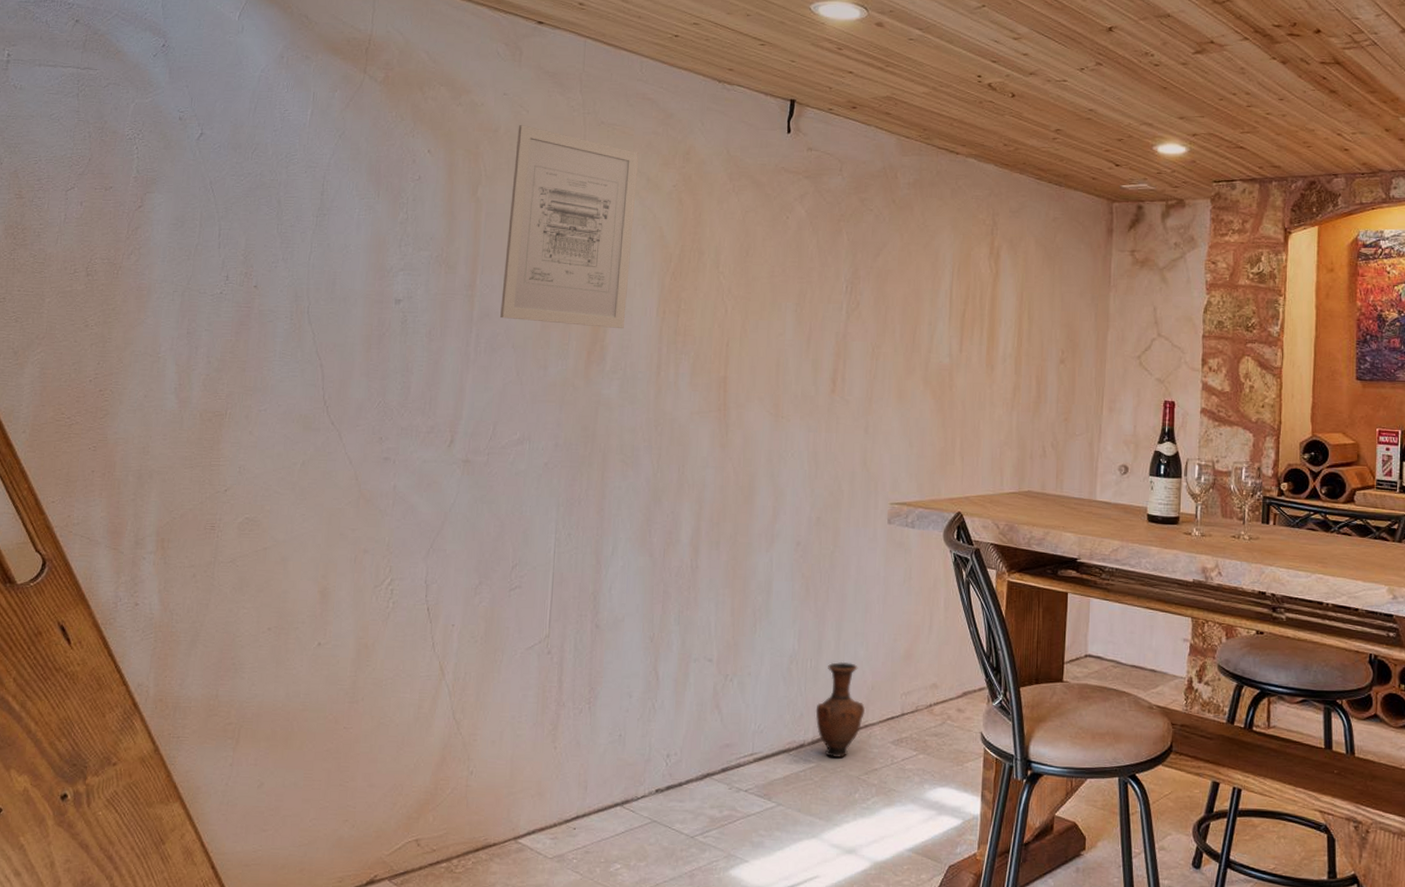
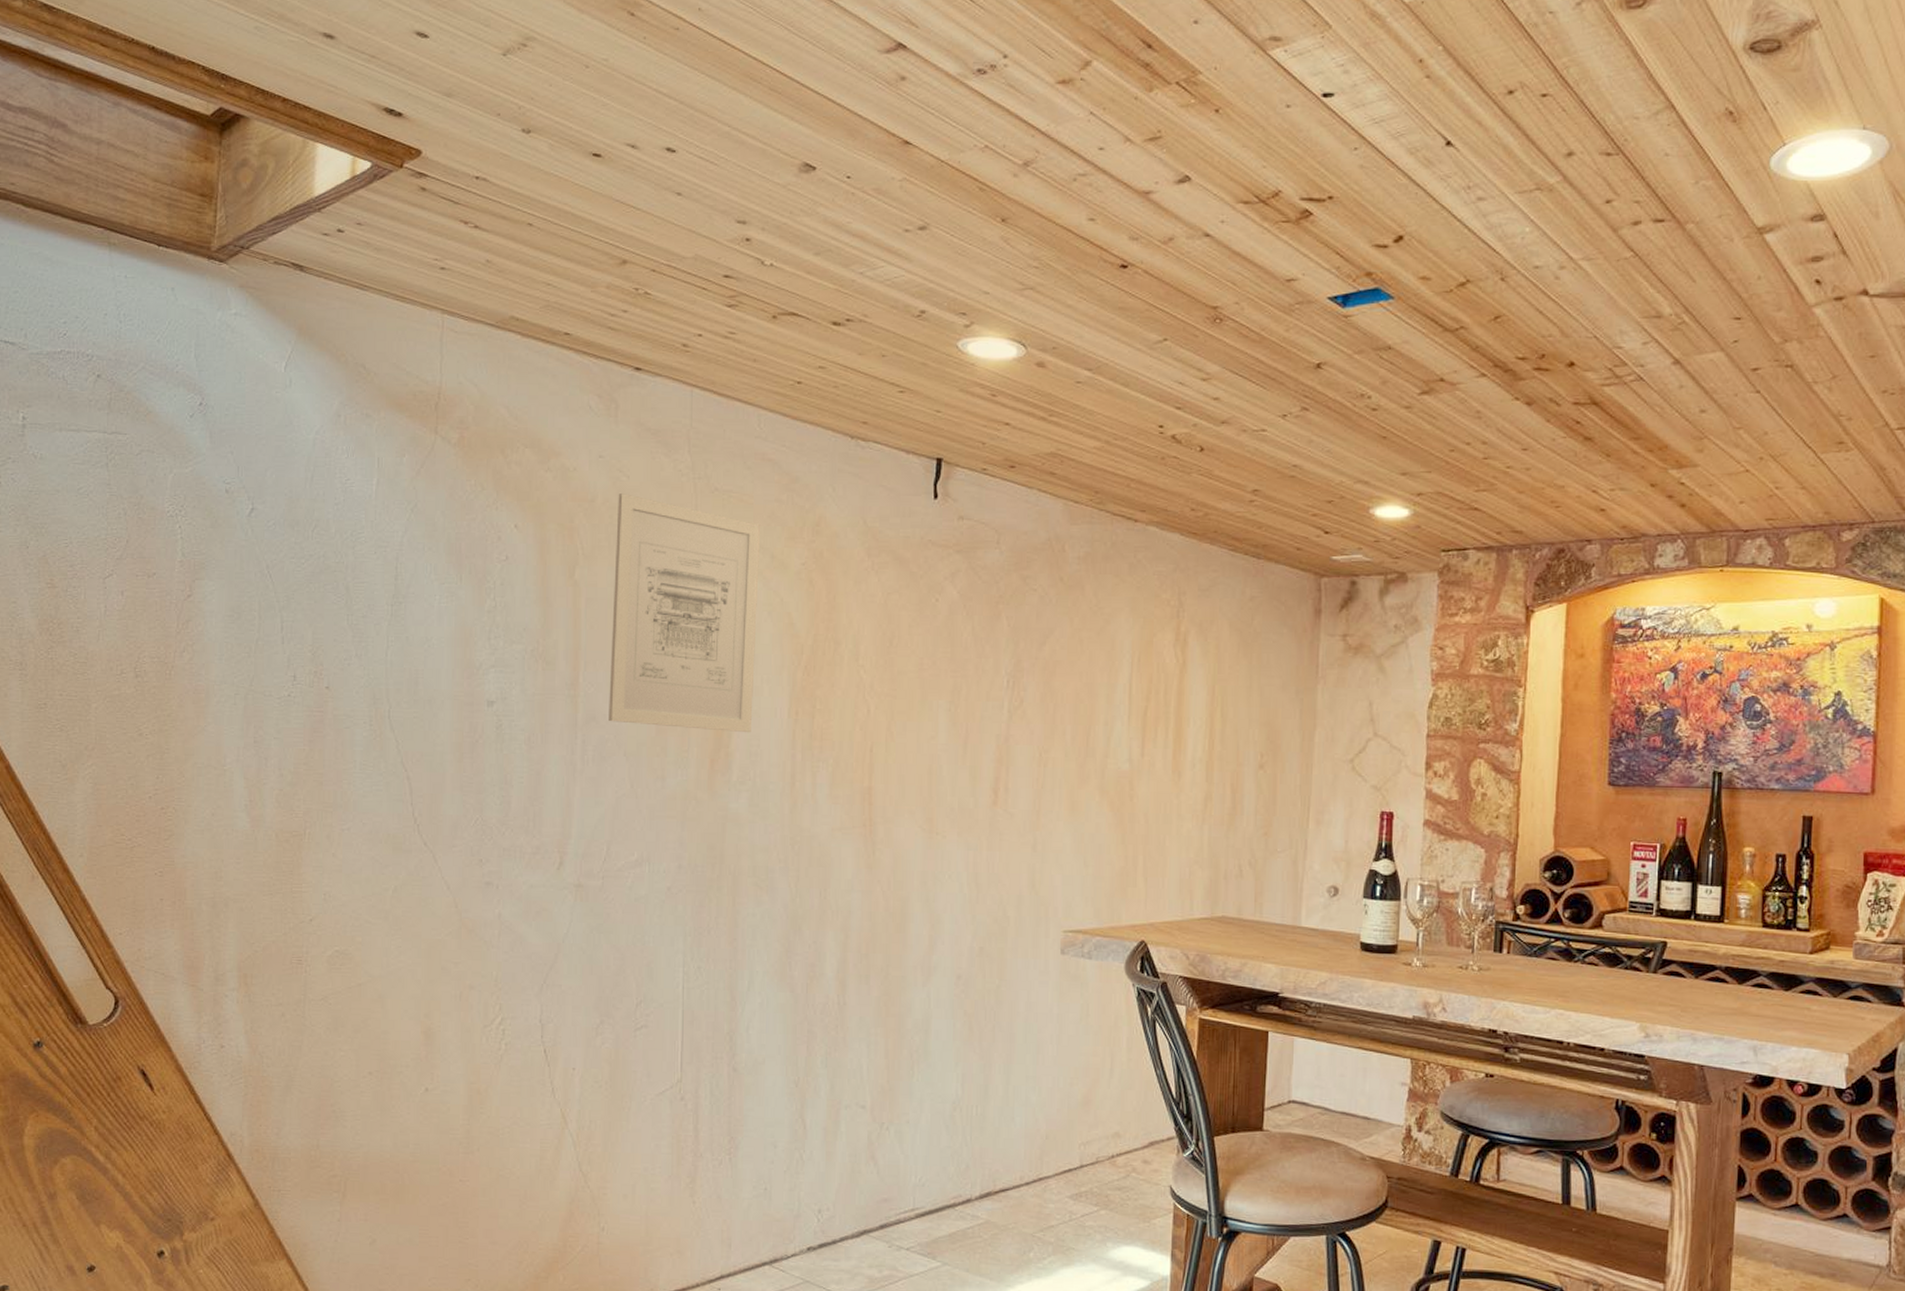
vase: present [815,661,865,758] -> none [983,1108,1038,1214]

